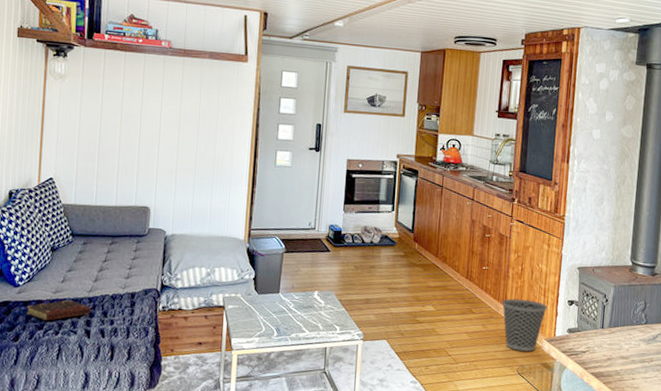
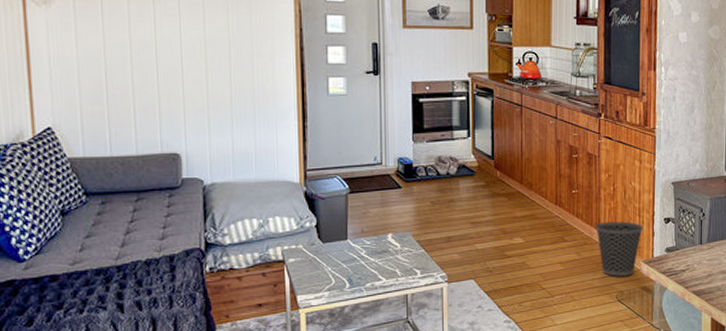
book: present [27,300,91,321] -> none [39,271,121,298]

